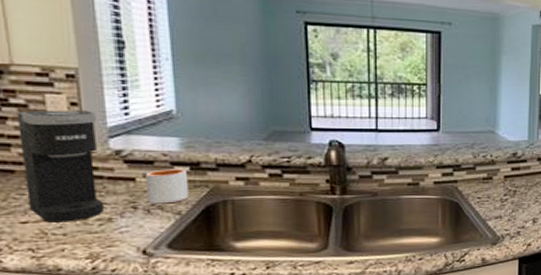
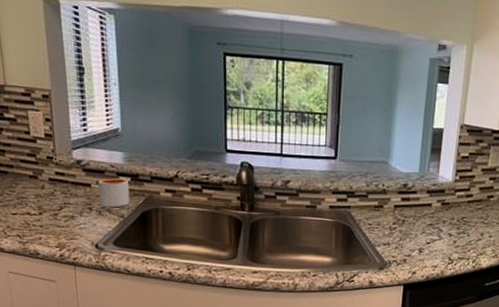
coffee maker: present [17,110,103,223] -> none [9,124,68,217]

